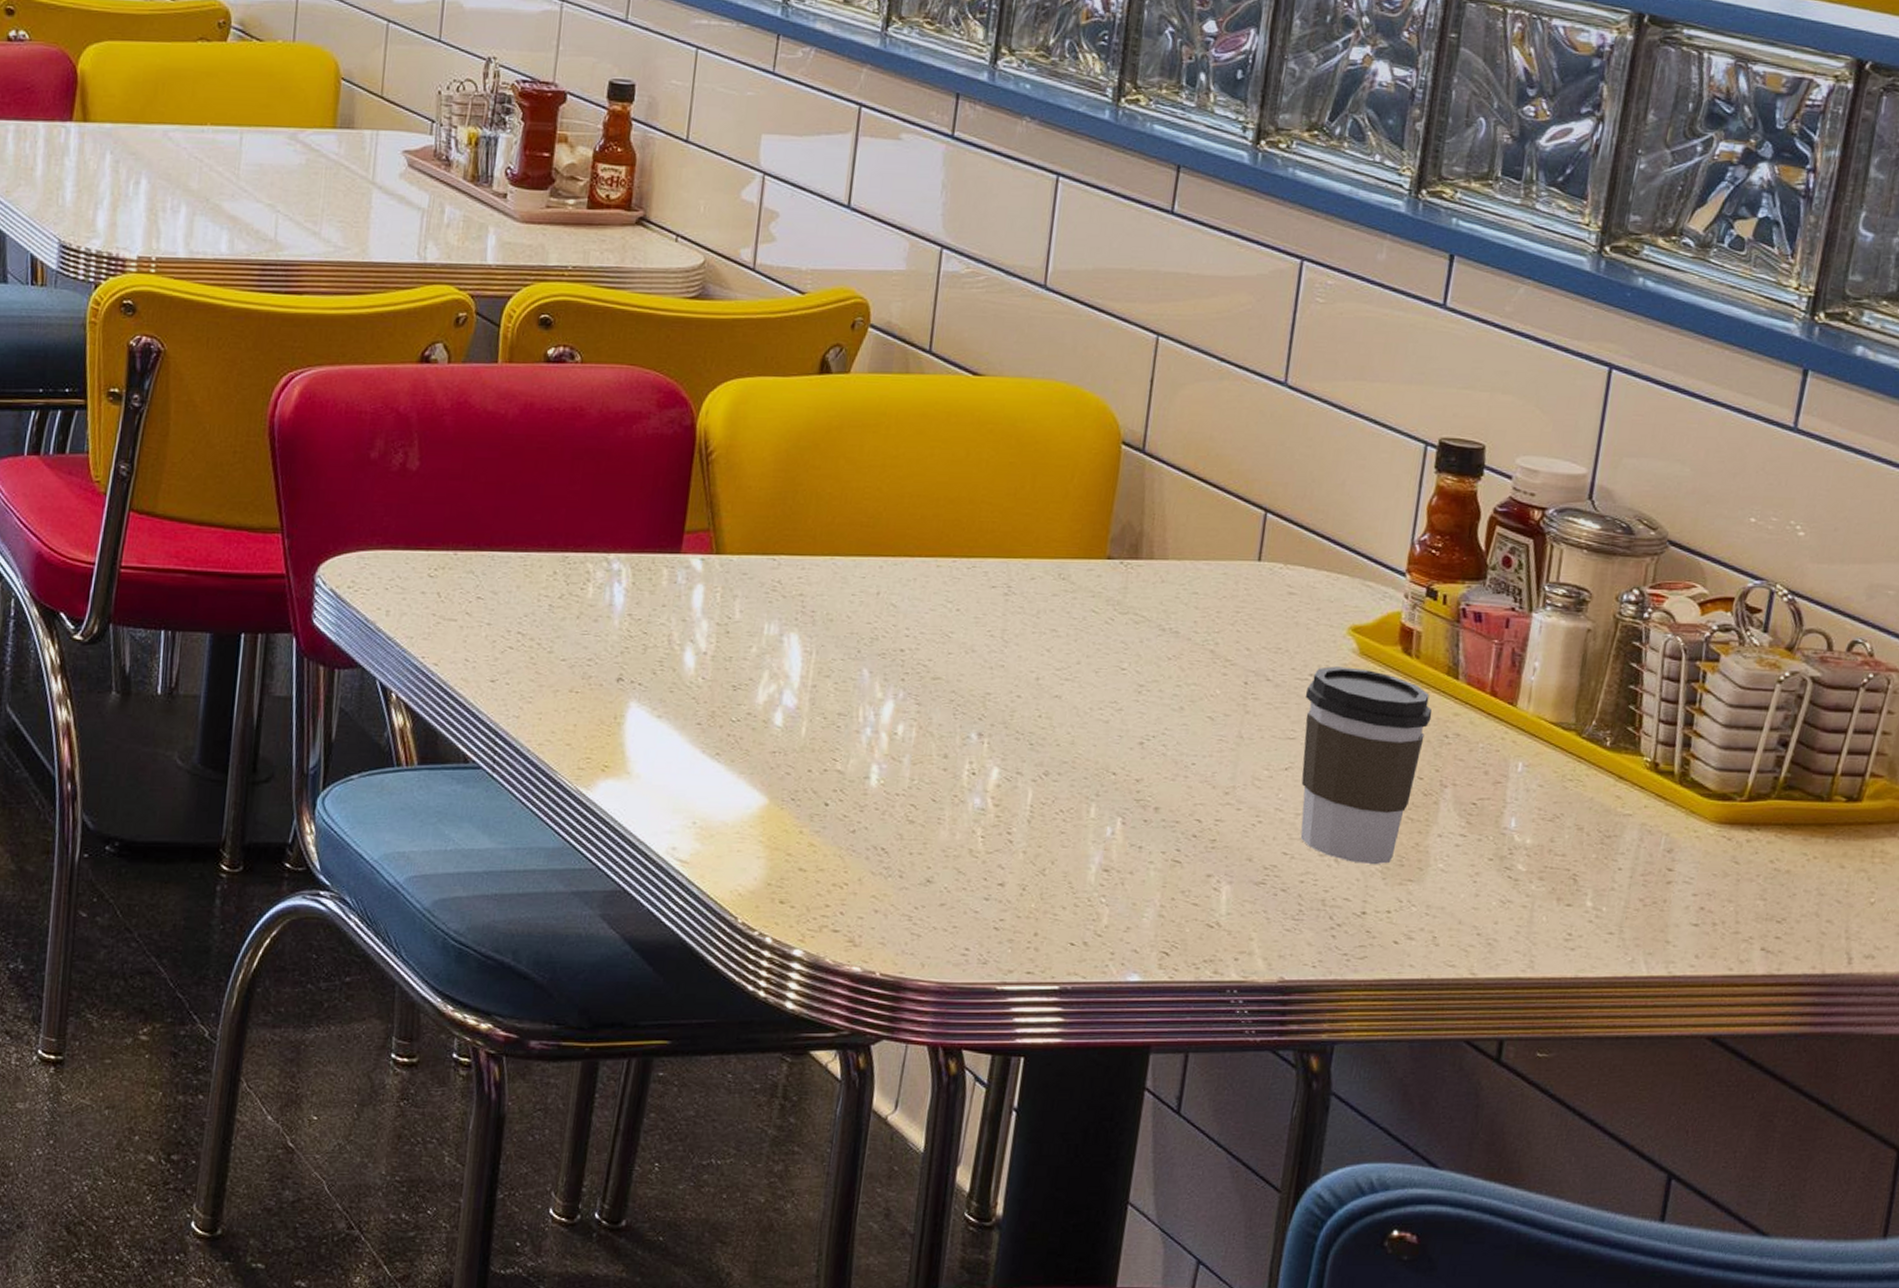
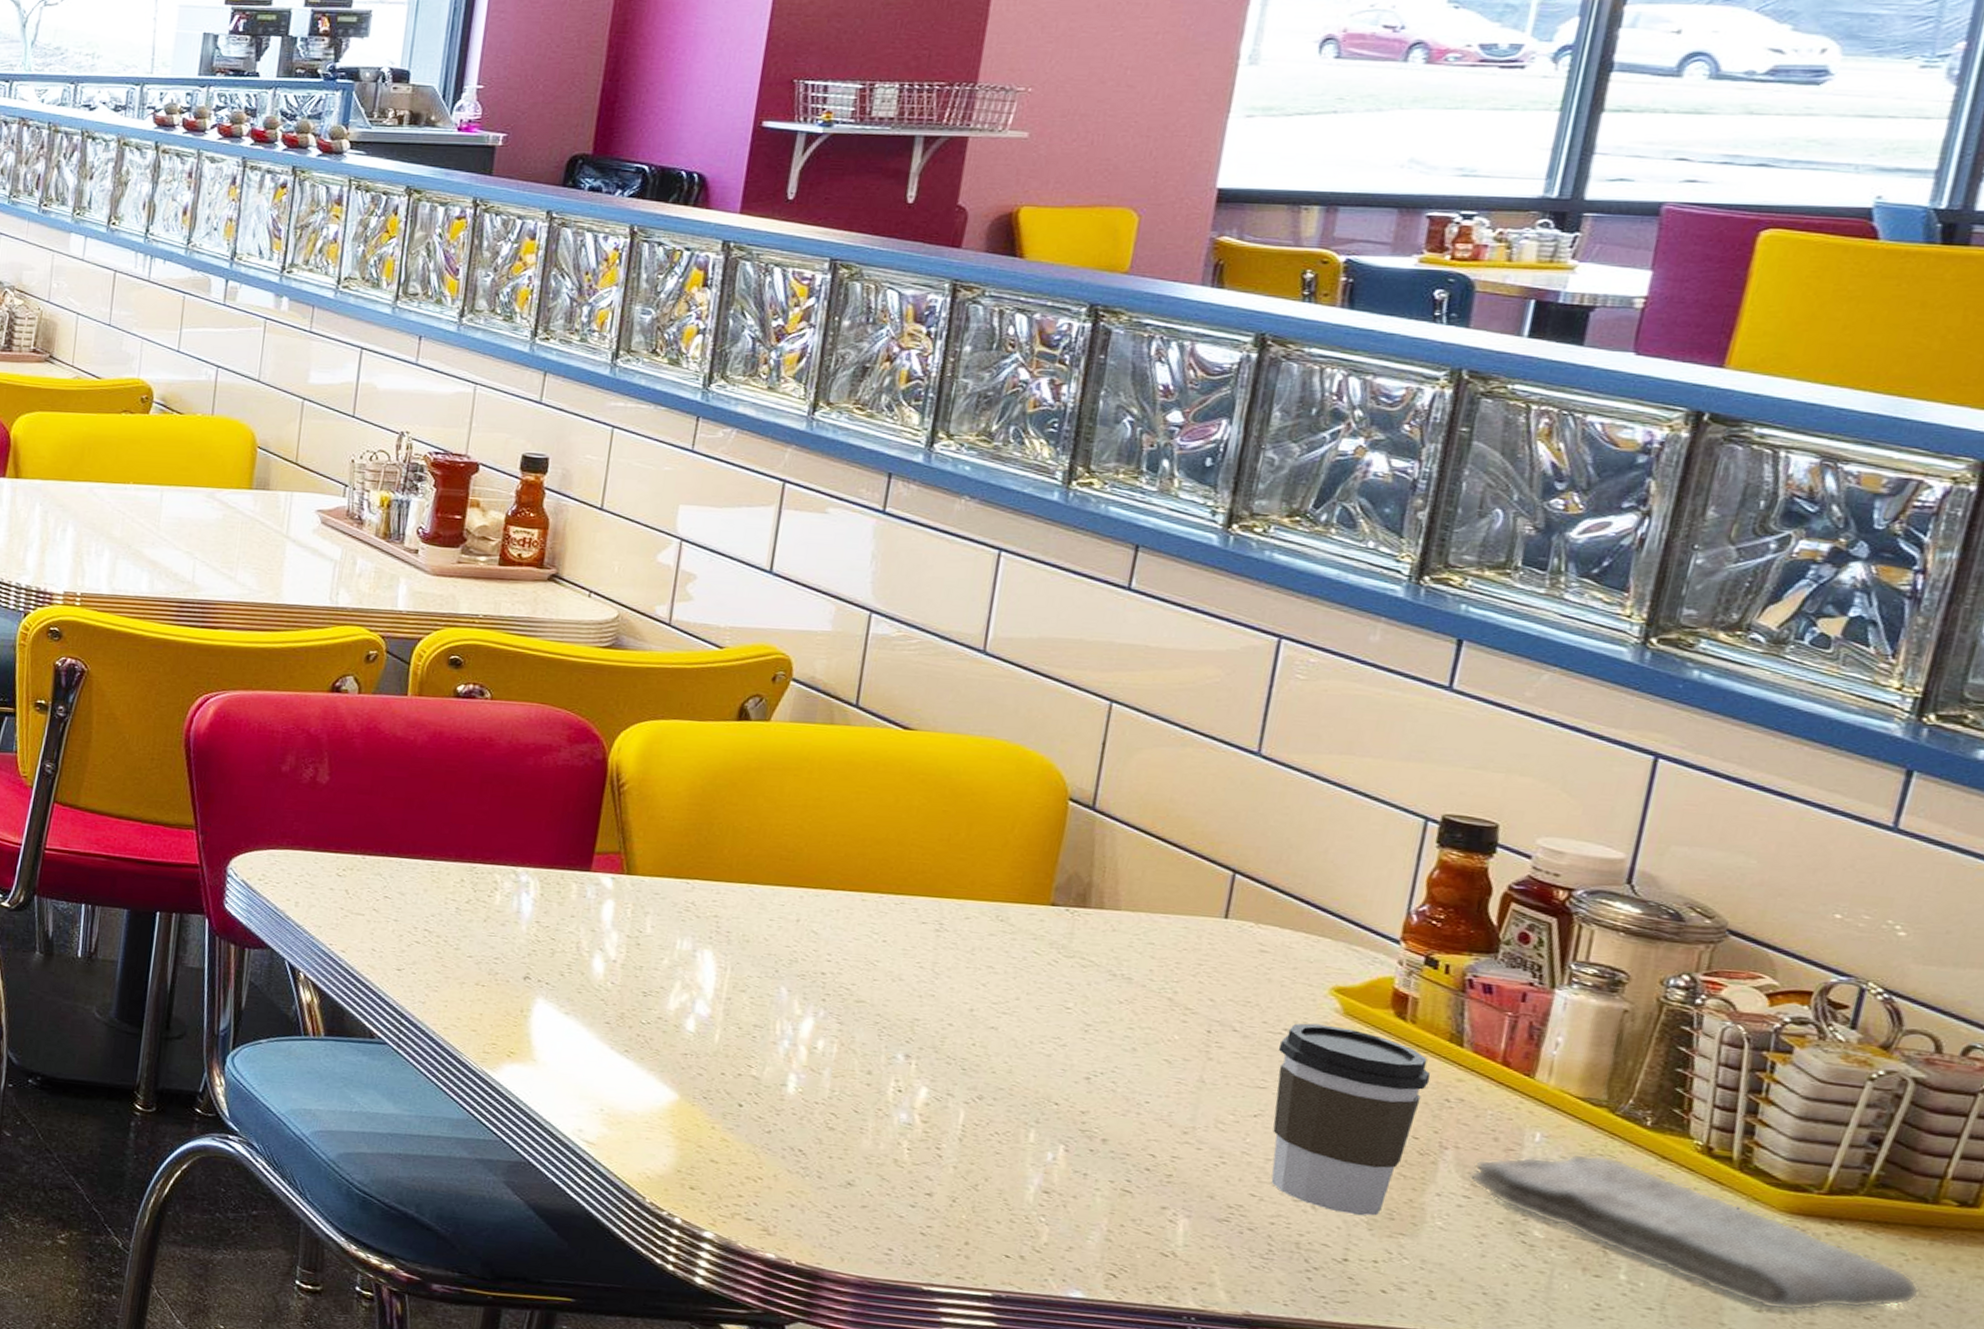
washcloth: none [1464,780,1819,922] -> present [1468,1153,1921,1312]

